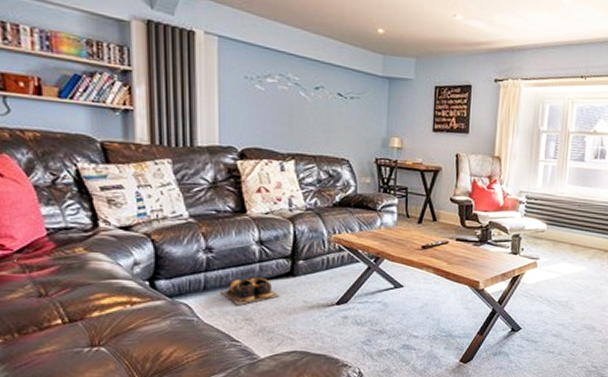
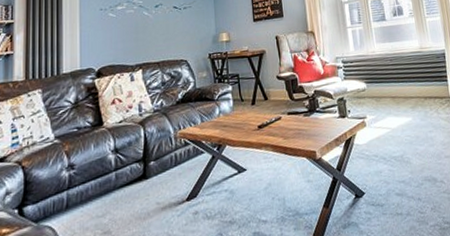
shoes: present [220,277,279,305] -> none [81,185,134,219]

